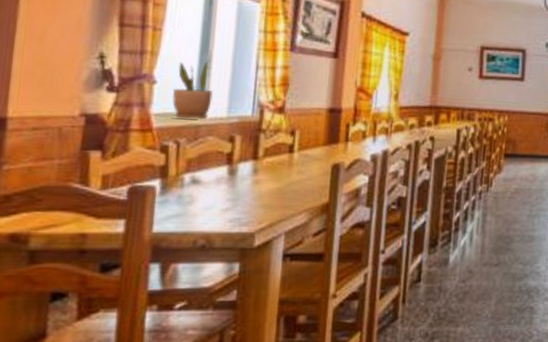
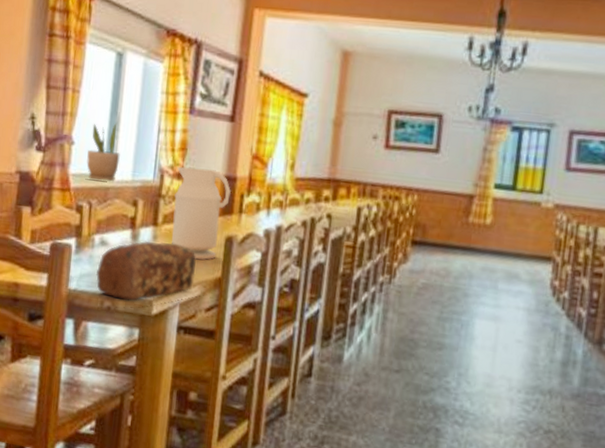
bread loaf: none [186,175,301,237] -> present [95,240,196,302]
water jug: none [274,101,336,189] -> present [171,166,231,260]

